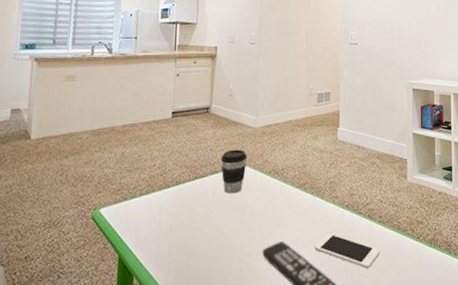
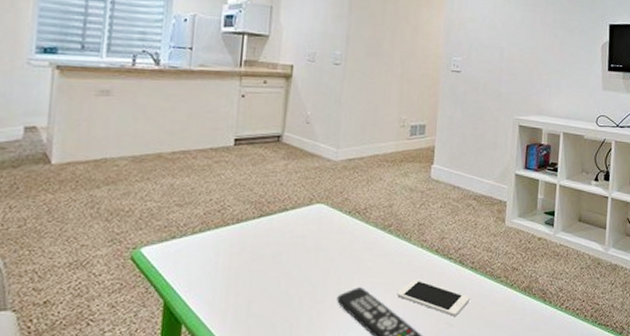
coffee cup: present [221,149,248,194] -> none [292,185,325,234]

